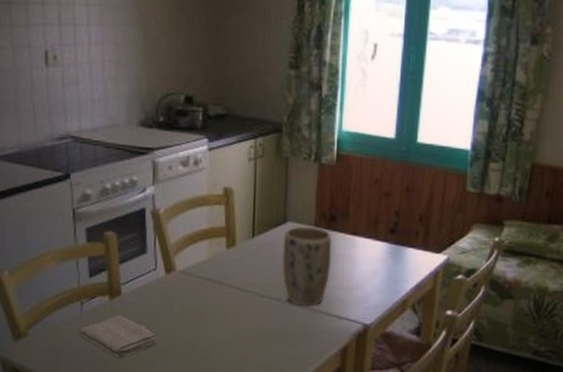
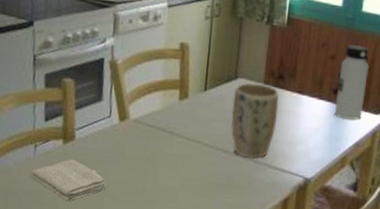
water bottle: none [392,180,427,261] -> present [335,45,369,120]

